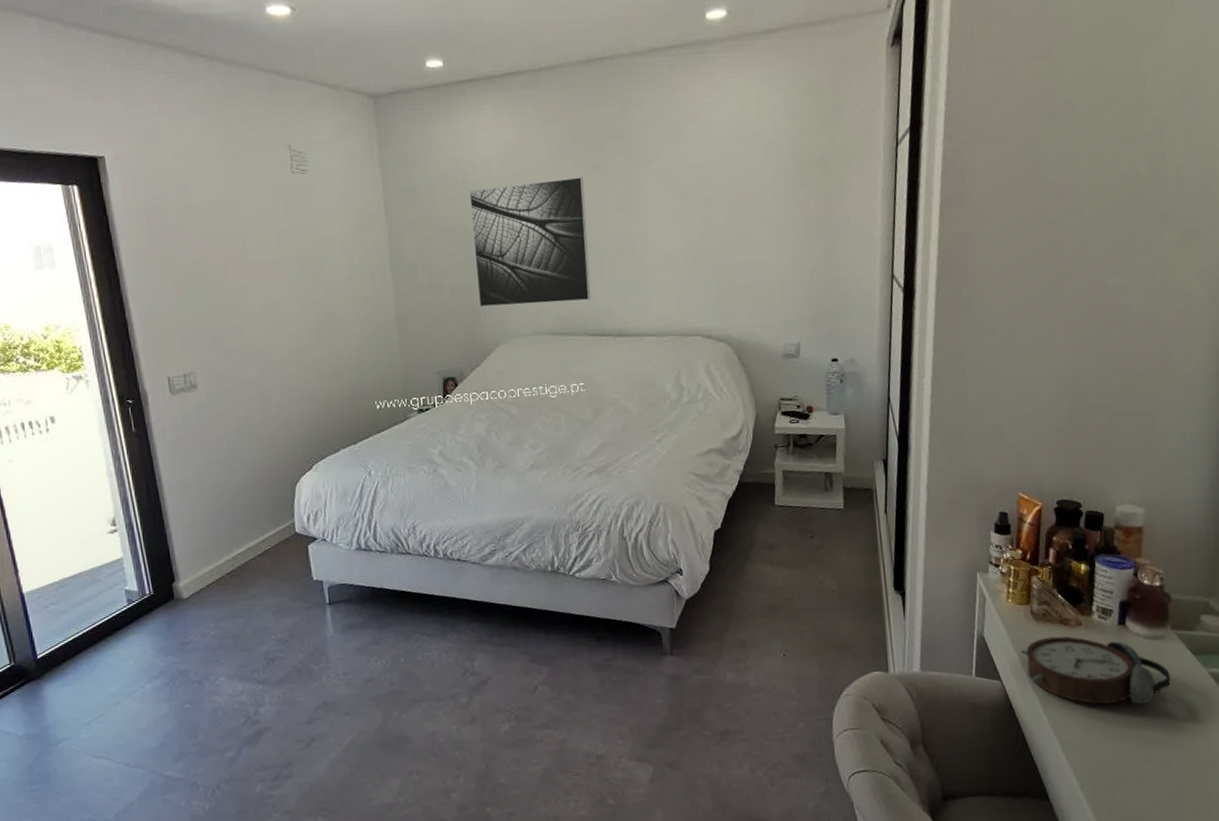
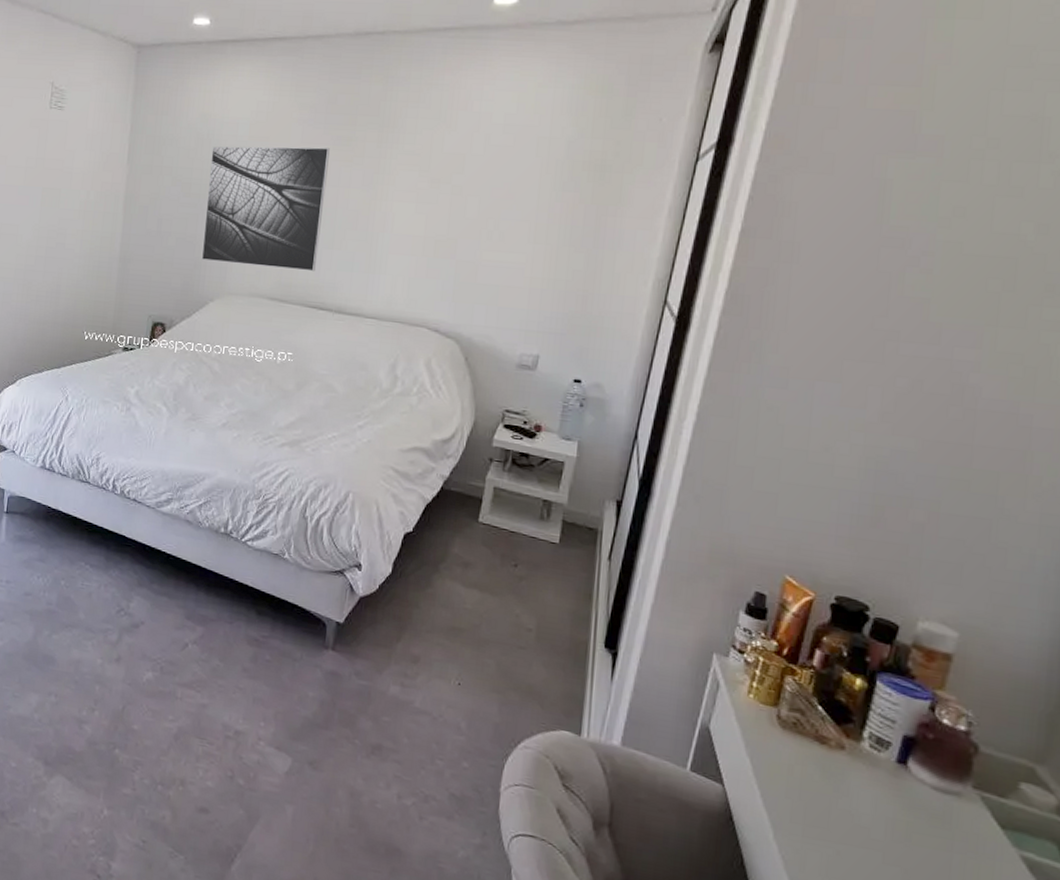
alarm clock: present [1020,636,1170,704] -> none [755,750,962,867]

